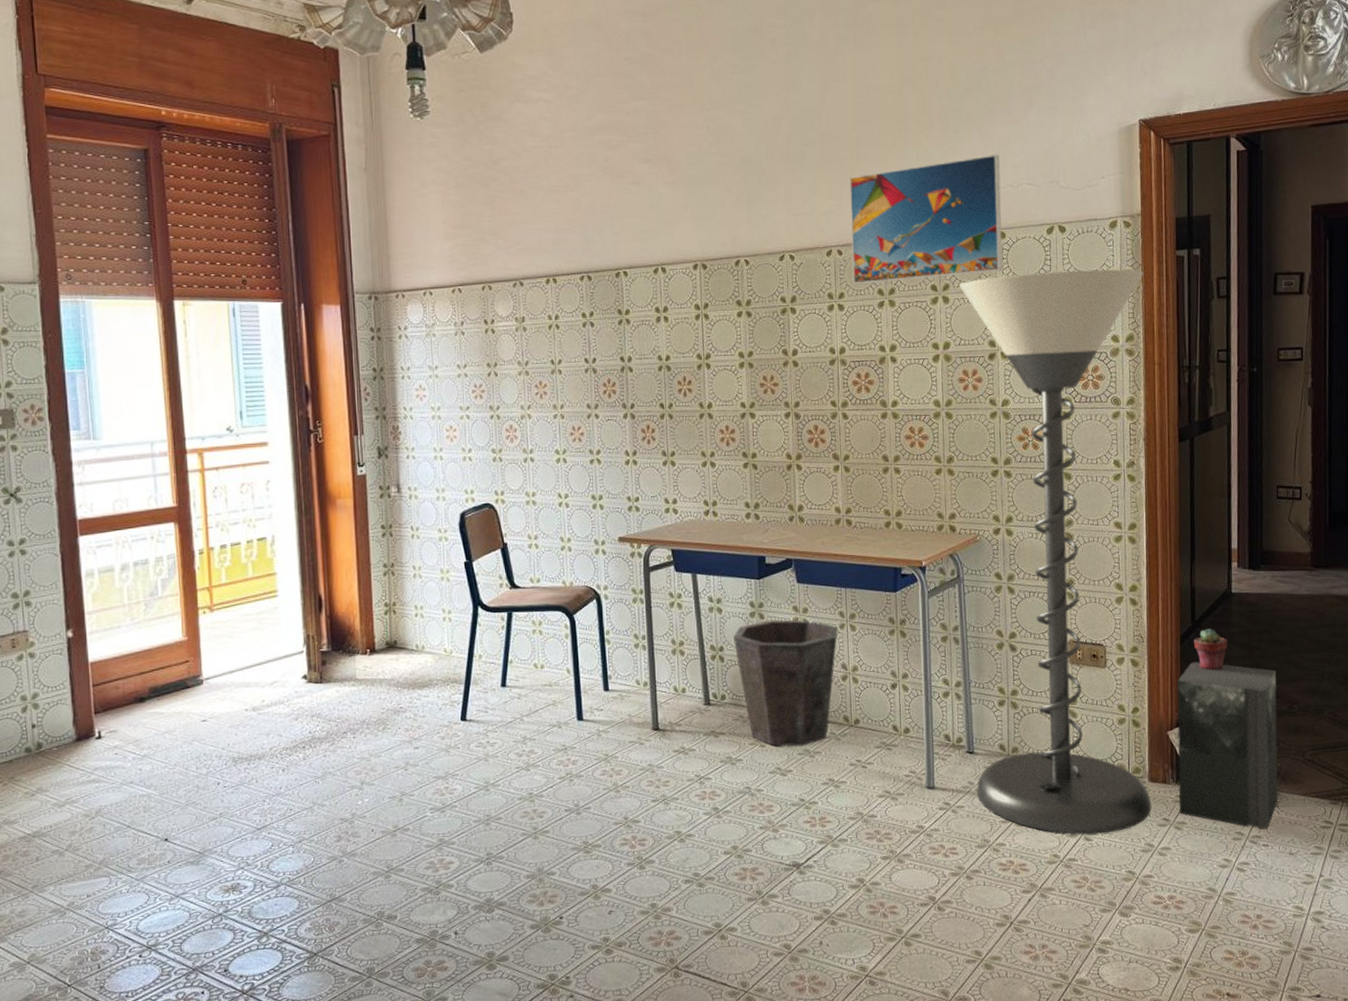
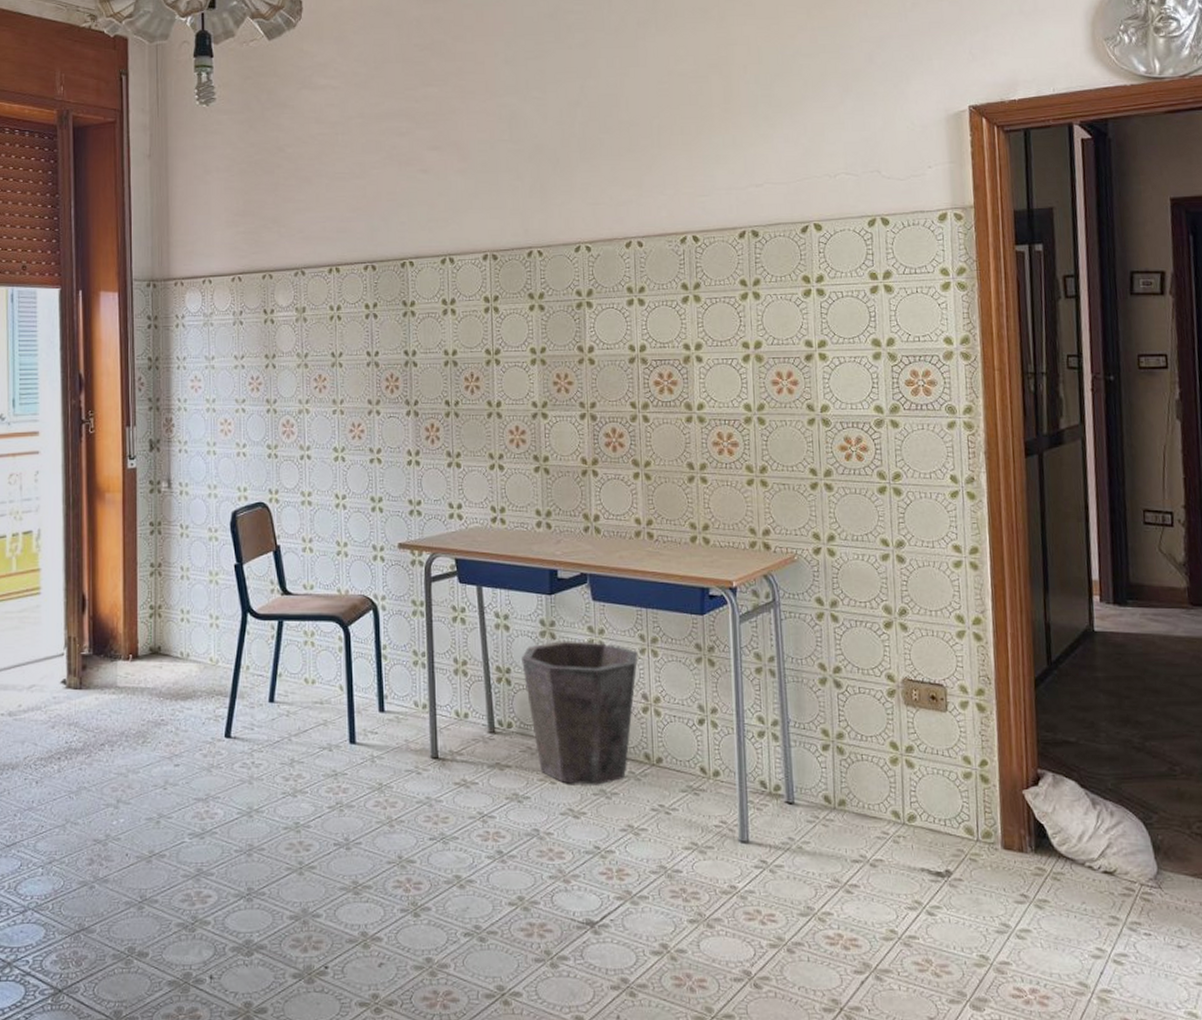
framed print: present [849,154,1003,285] -> none [650,141,820,278]
floor lamp: present [959,269,1151,835] -> none [772,265,1006,908]
speaker: present [1177,662,1278,829] -> none [1032,710,1160,914]
potted succulent: present [1194,629,1228,671] -> none [1051,672,1092,721]

